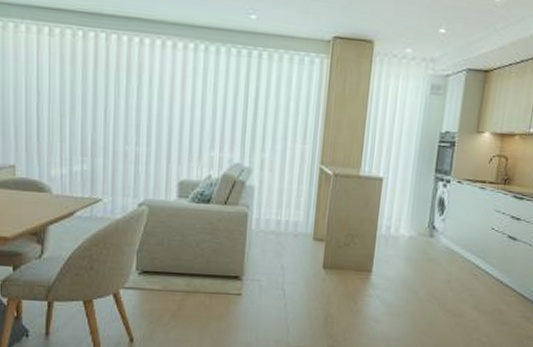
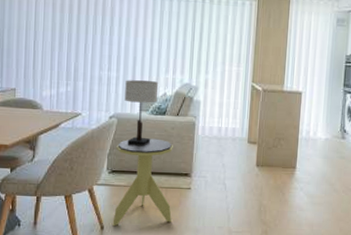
side table: none [144,232,220,339] -> present [112,138,173,227]
table lamp: none [157,157,202,242] -> present [124,80,159,146]

